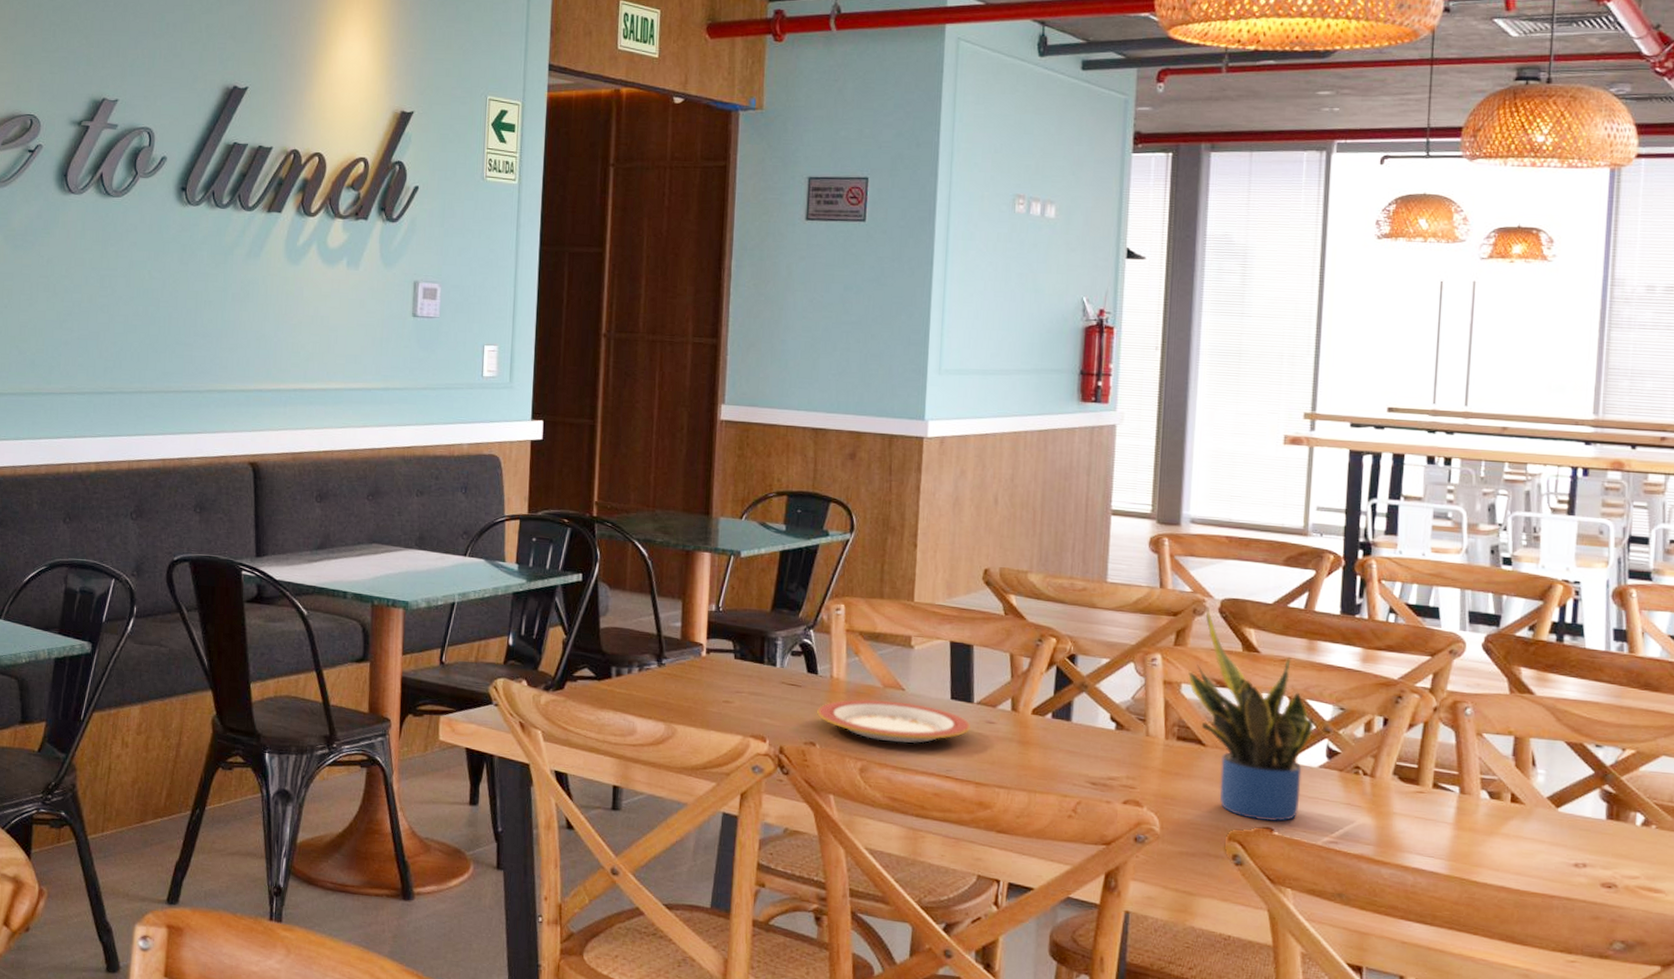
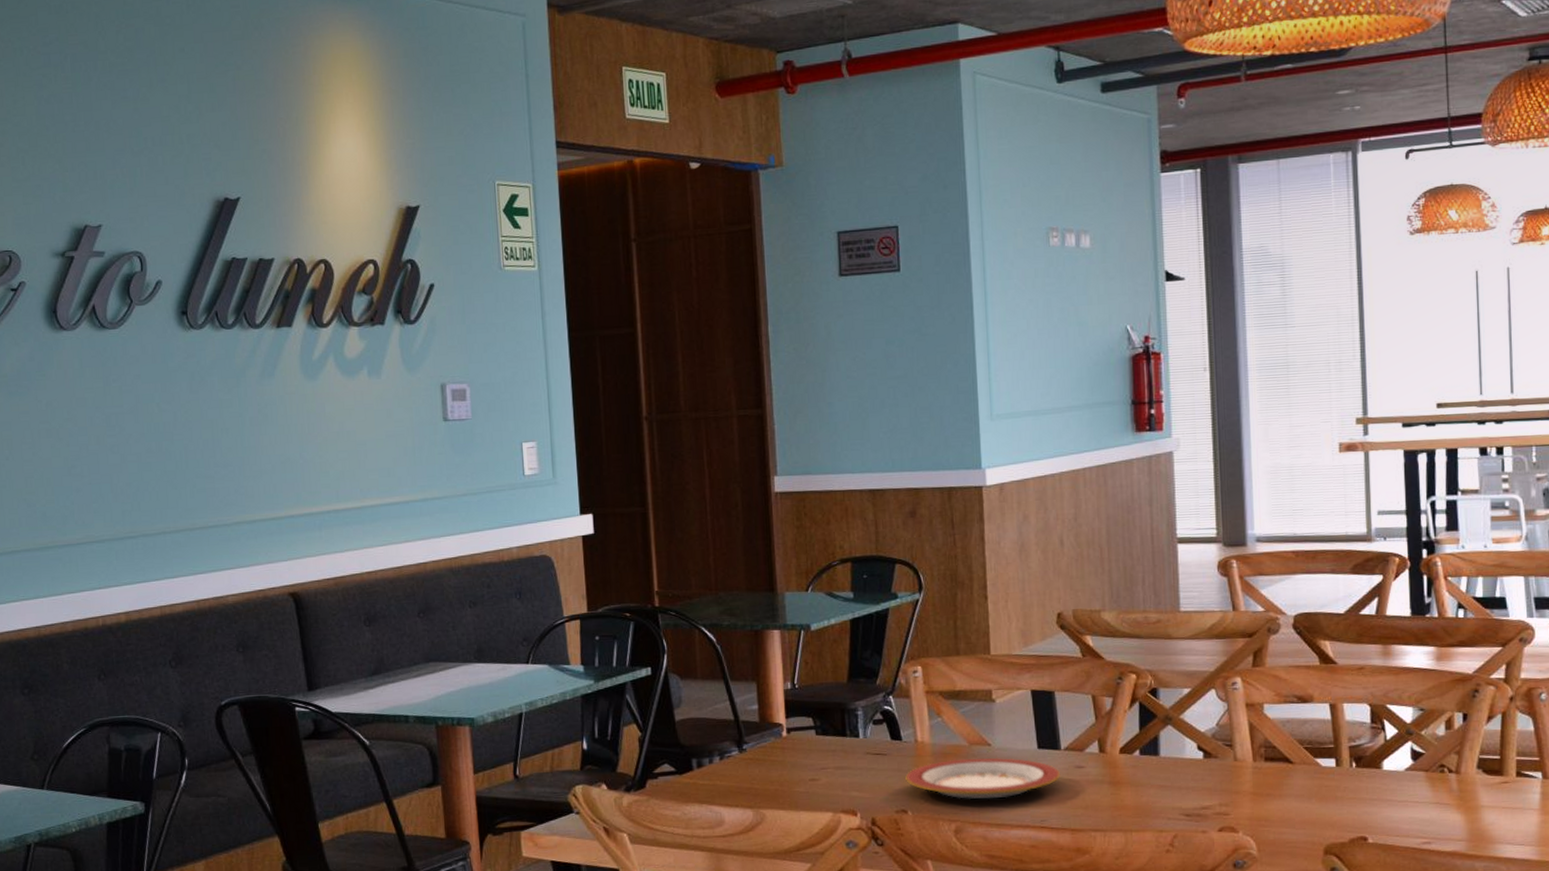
potted plant: present [1188,606,1314,822] -> none [1269,624,1397,831]

